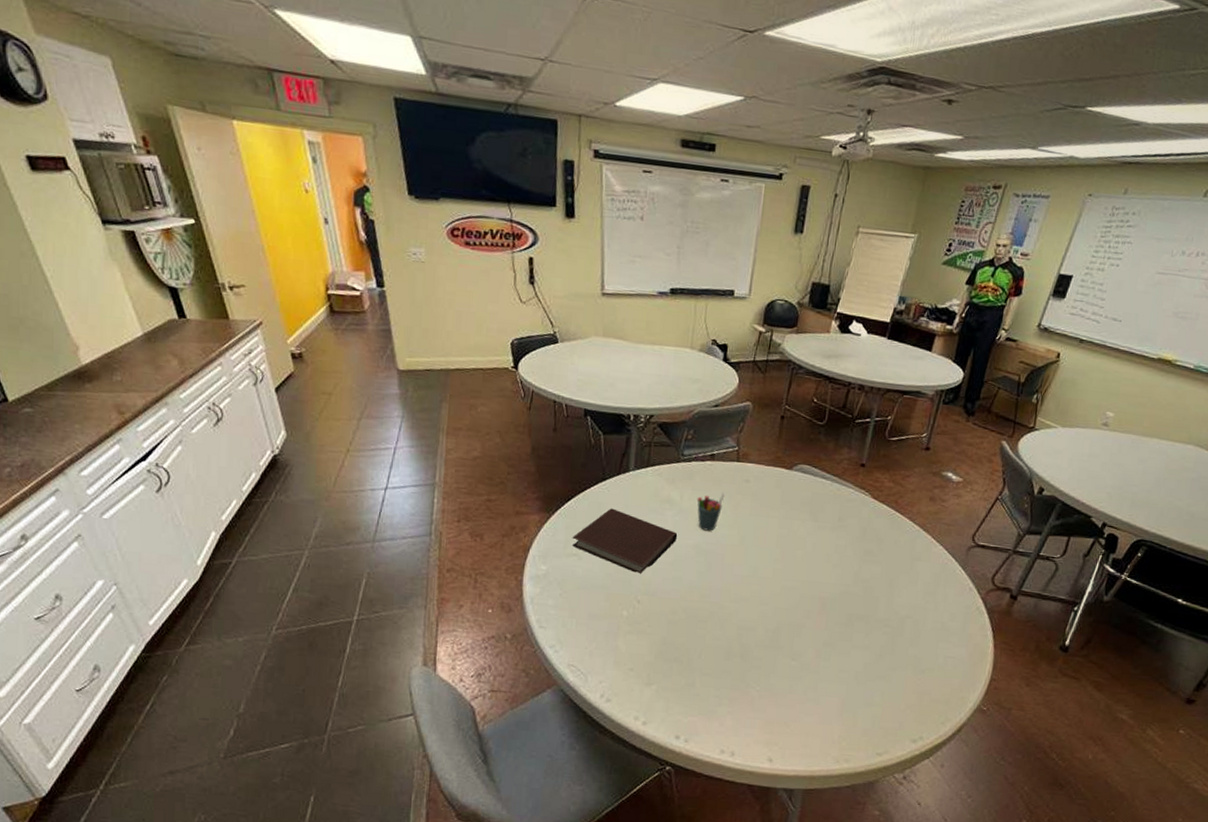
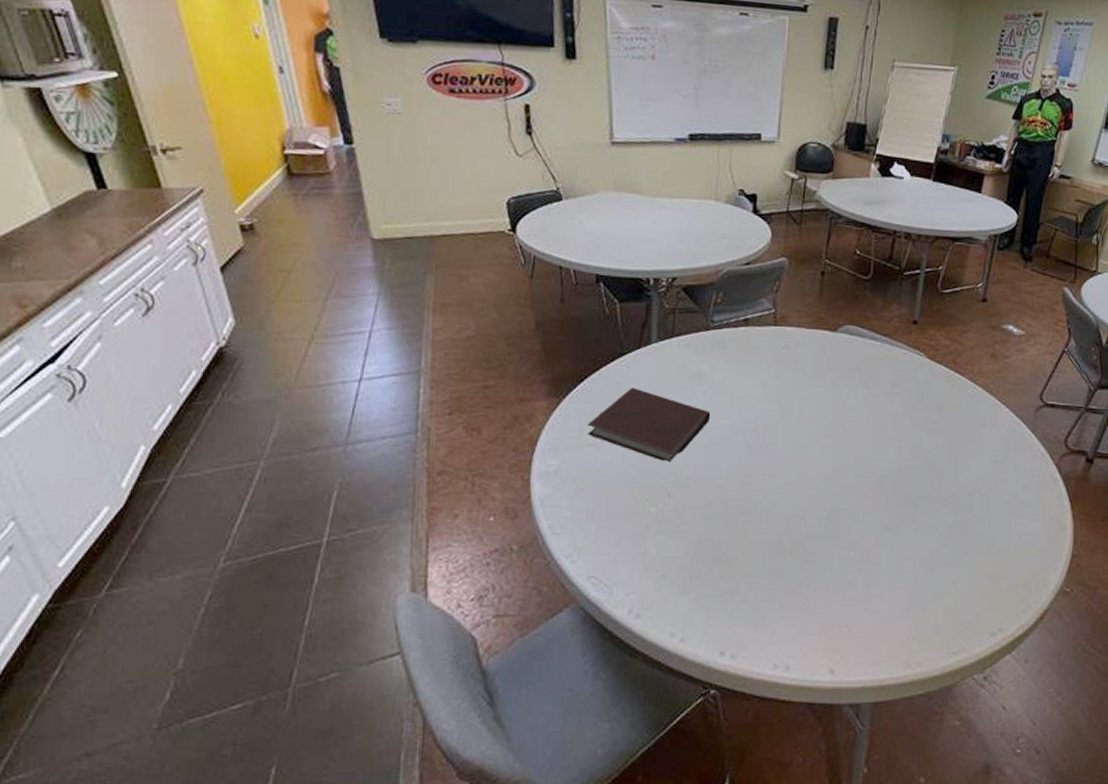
pen holder: present [697,492,725,531] -> none [731,362,763,407]

